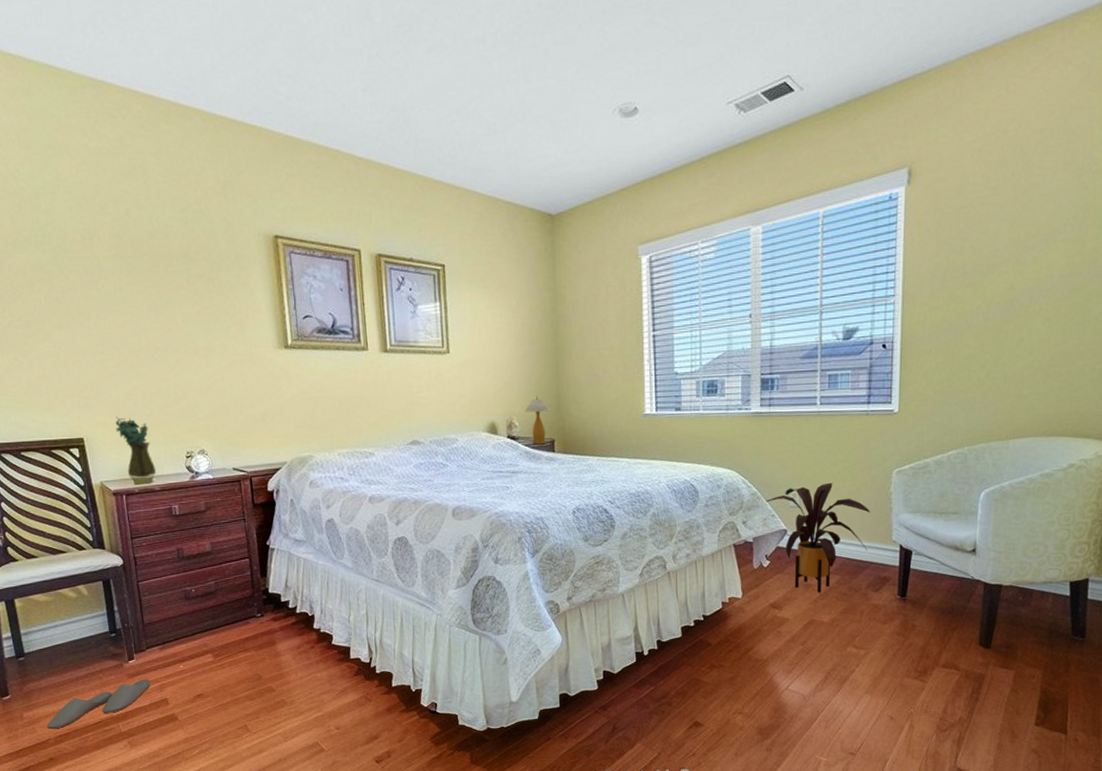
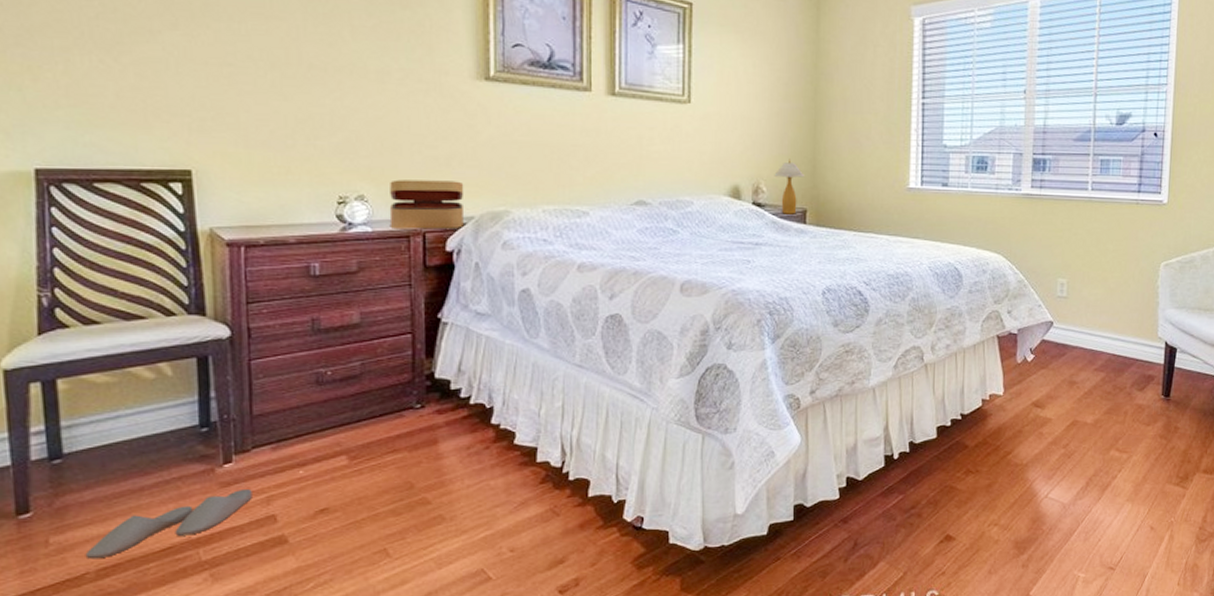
vase: present [115,416,157,485] -> none [240,145,294,235]
jewelry box: none [222,433,279,475] -> present [389,180,464,230]
house plant: present [765,482,870,593] -> none [1032,273,1137,391]

